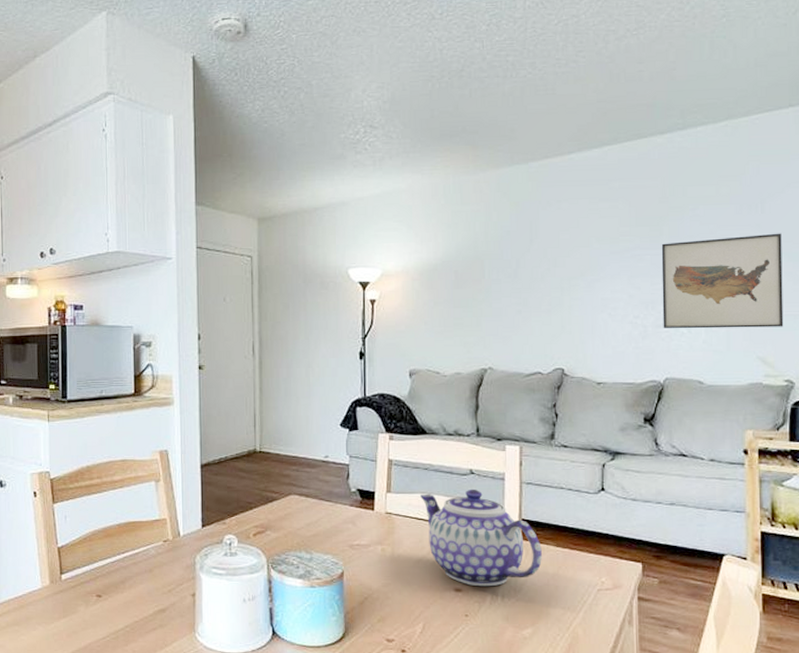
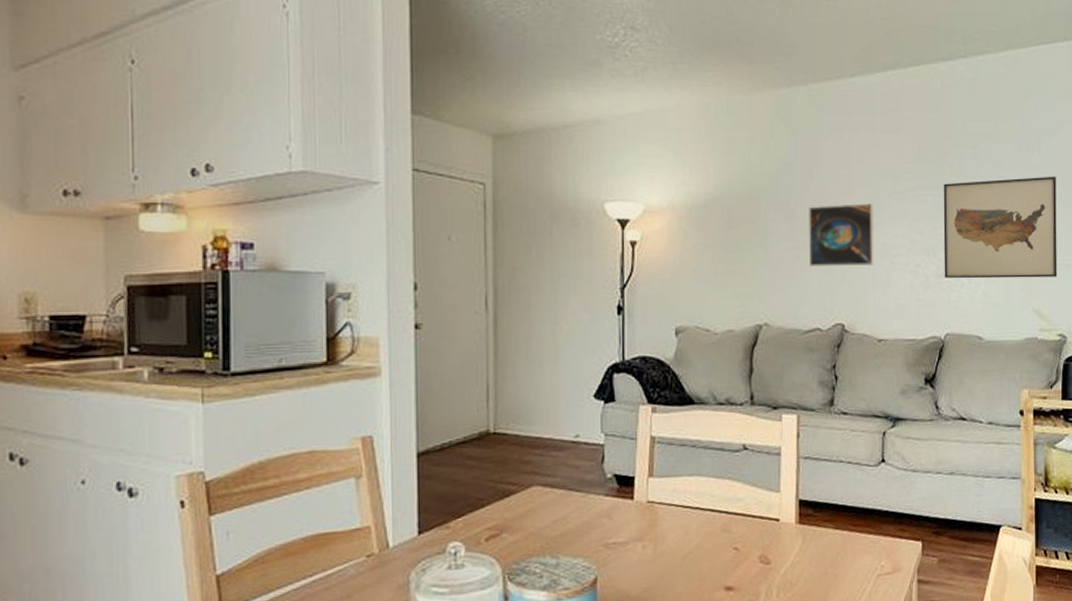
teapot: present [421,489,542,587] -> none [687,467,820,583]
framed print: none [529,263,593,319] -> present [809,203,875,266]

